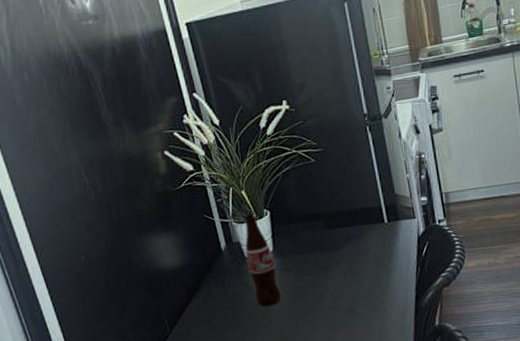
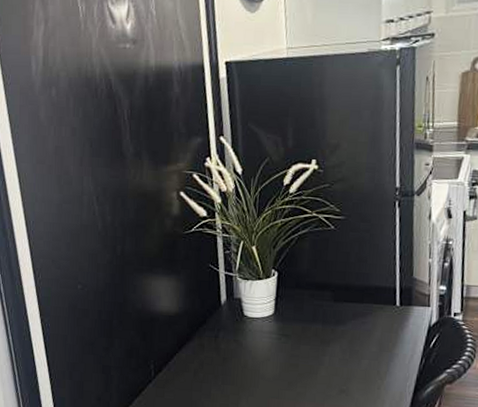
bottle: present [244,214,283,307] -> none [244,272,275,370]

